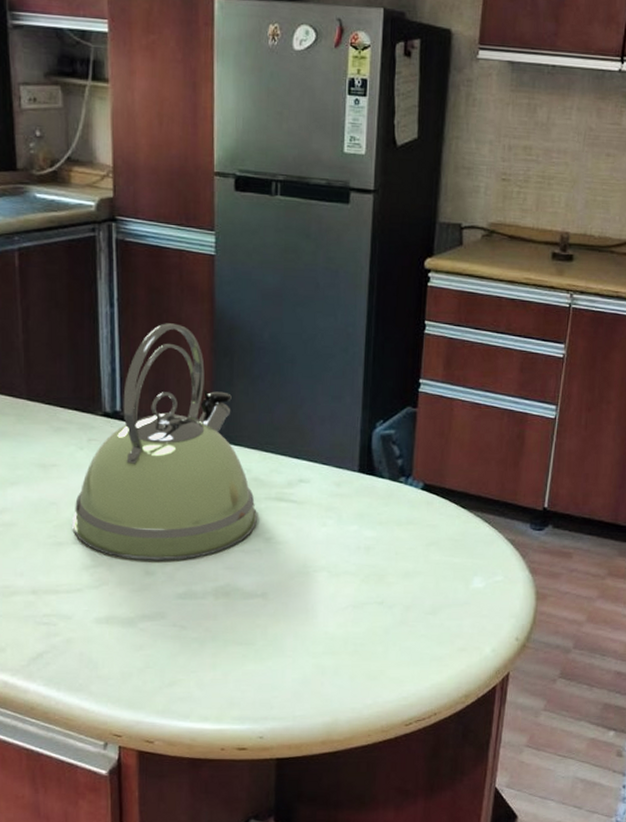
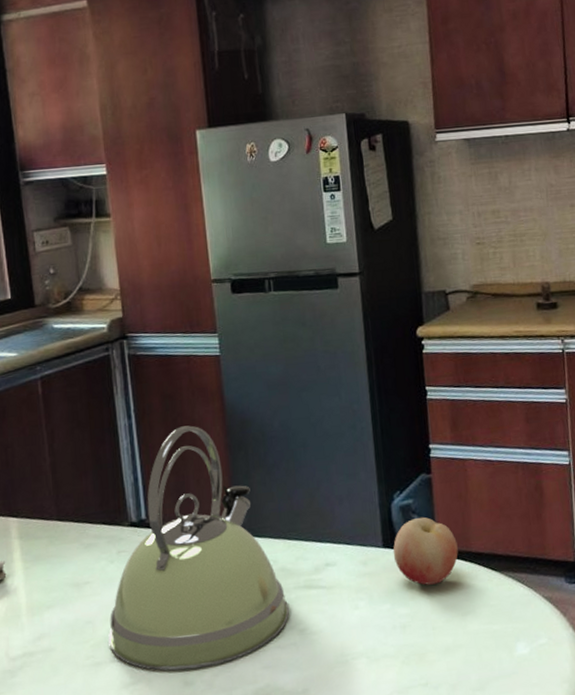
fruit: none [367,448,432,513] -> present [393,517,458,585]

